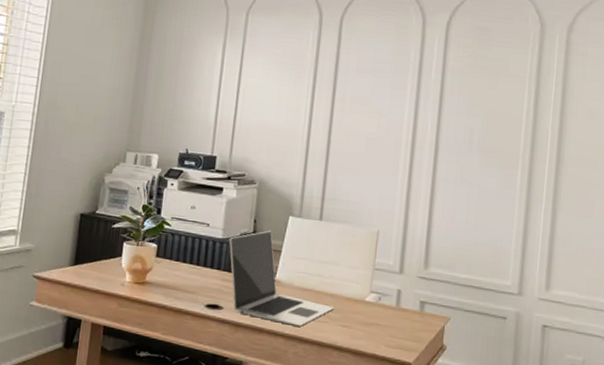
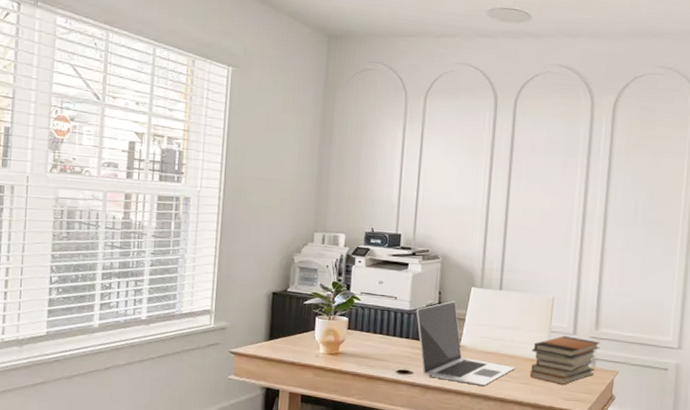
book stack: none [350,274,430,330] -> present [530,336,601,384]

